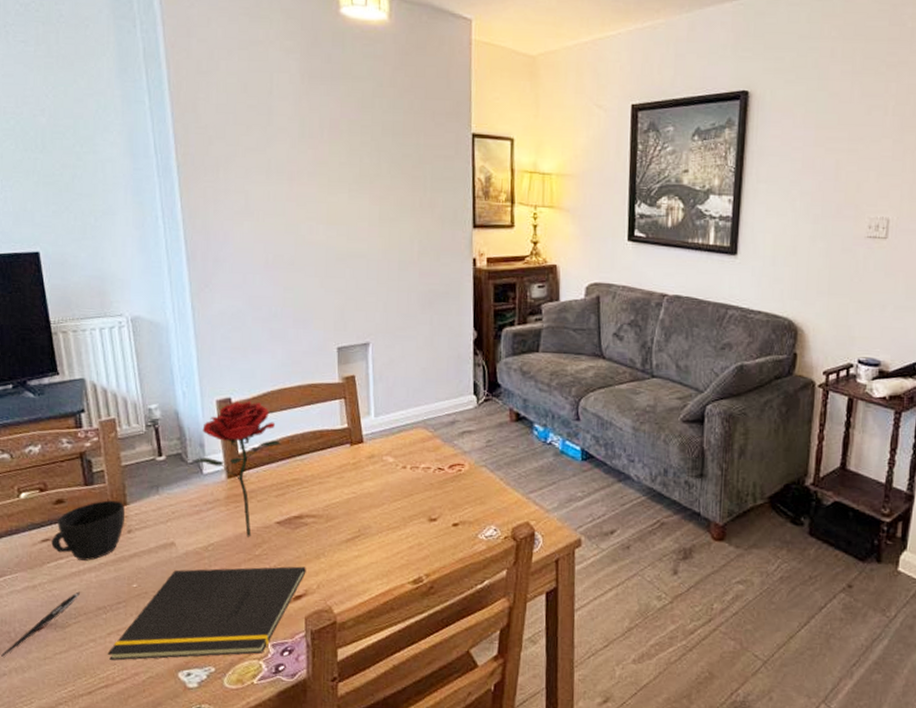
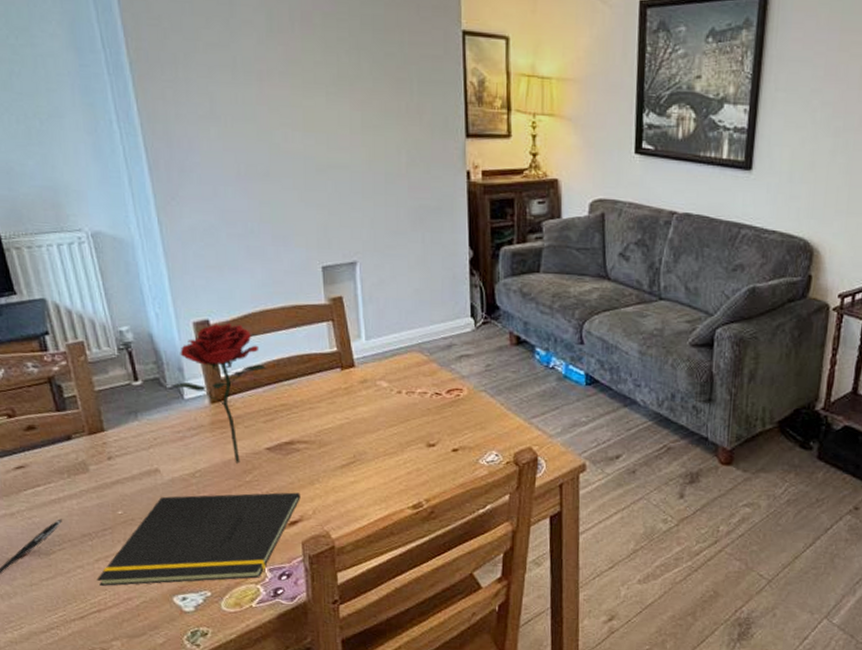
cup: present [51,500,126,561] -> none [26,426,104,488]

